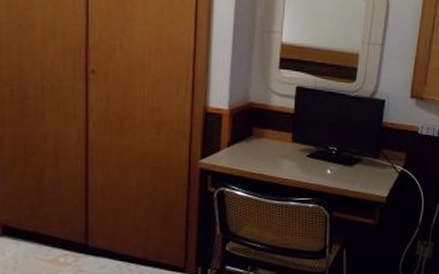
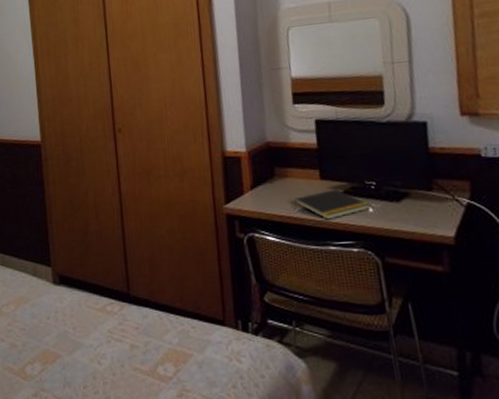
notepad: none [265,152,330,179] -> present [294,189,371,220]

